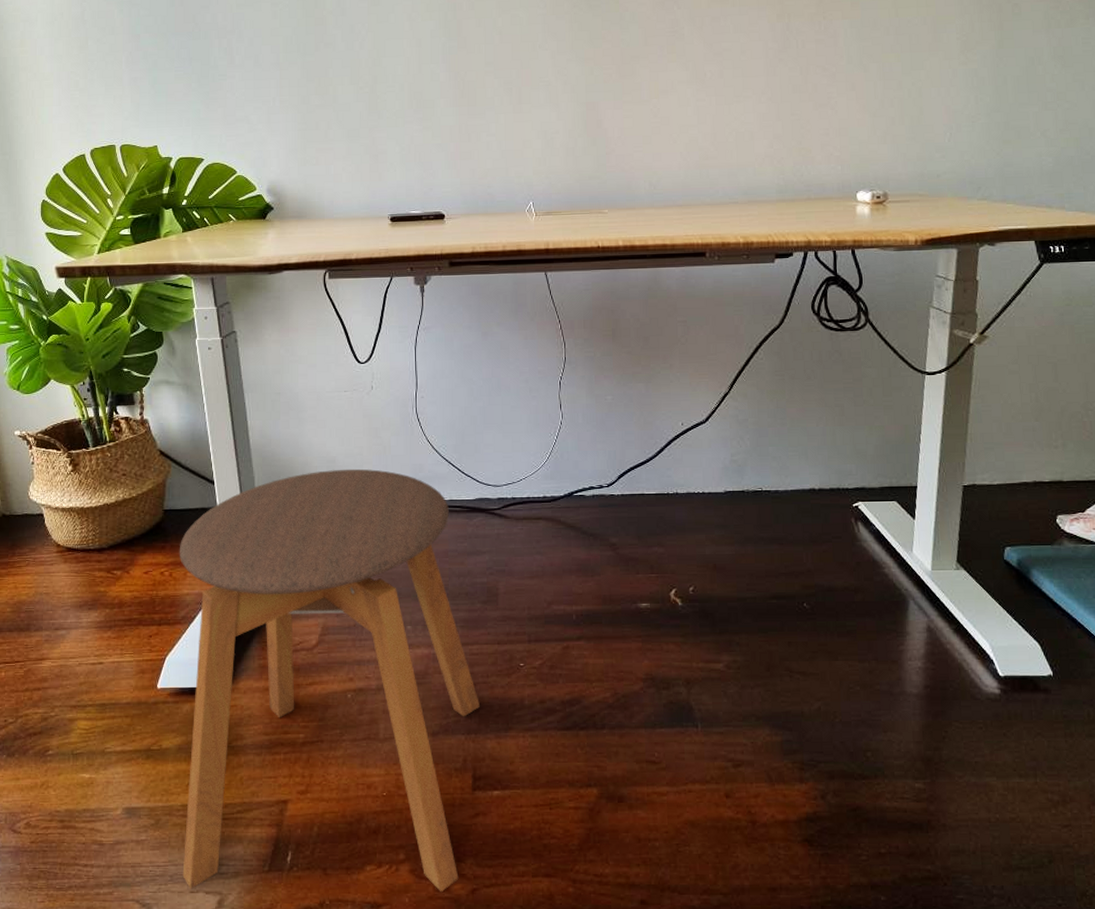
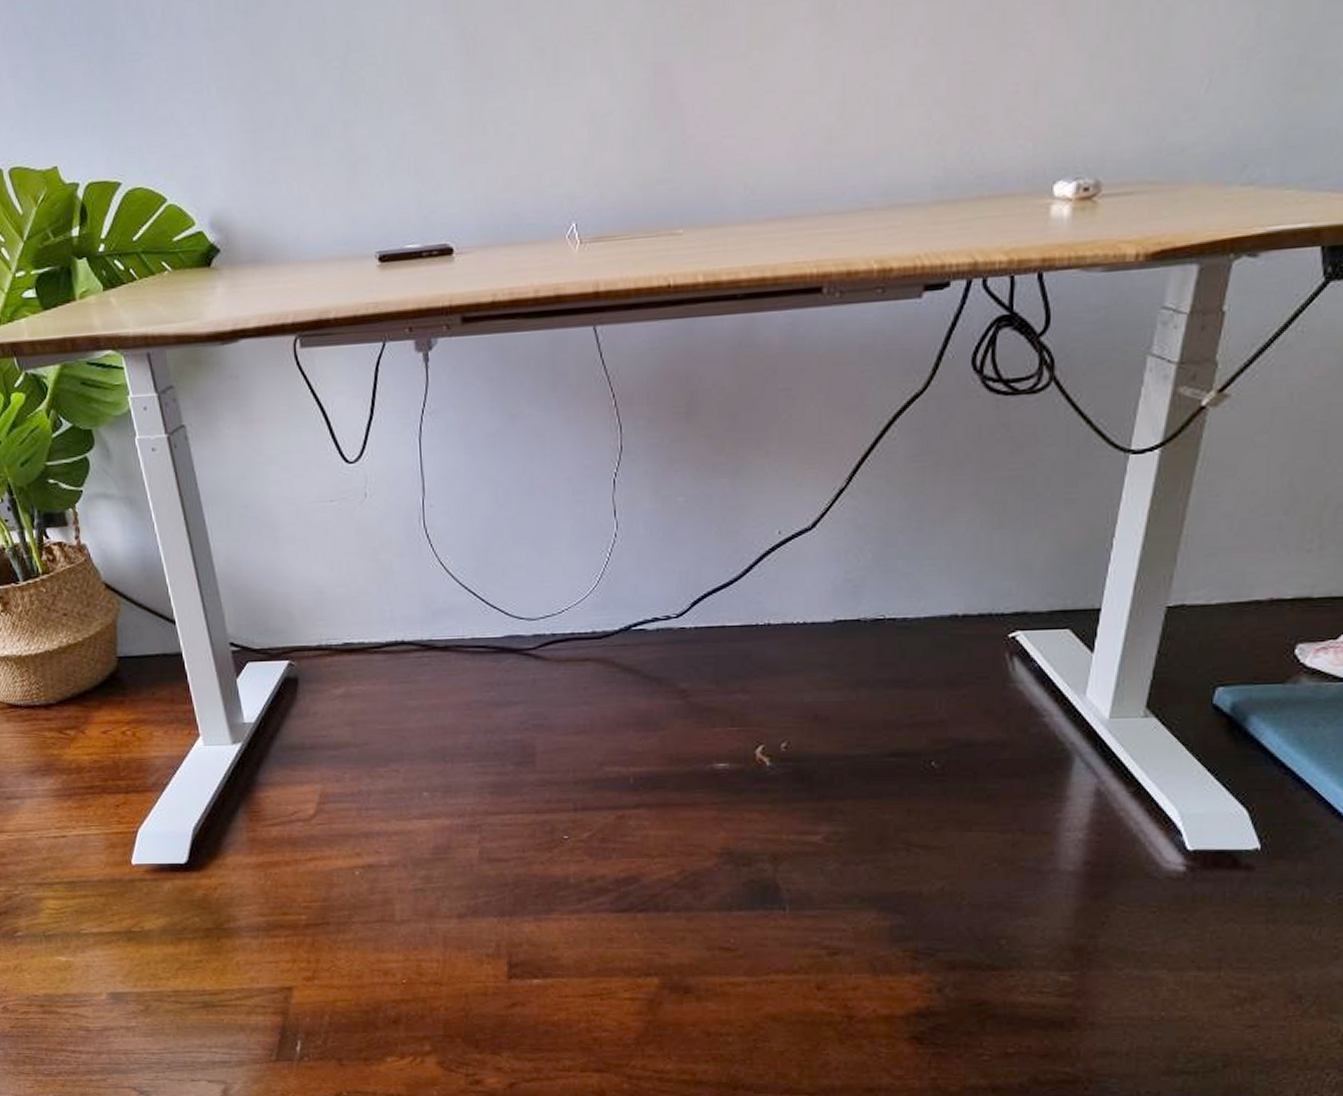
stool: present [179,469,481,893] -> none [140,601,516,1086]

